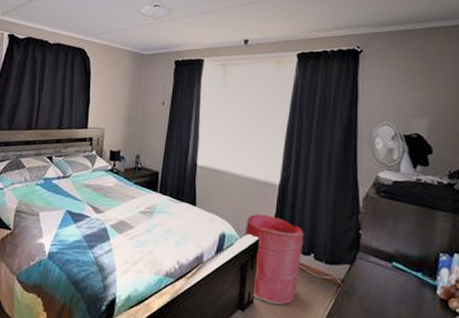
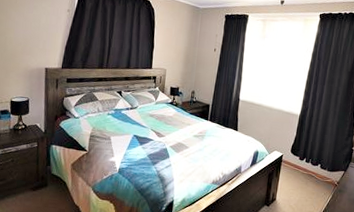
laundry hamper: present [244,213,304,305] -> none [272,136,315,201]

